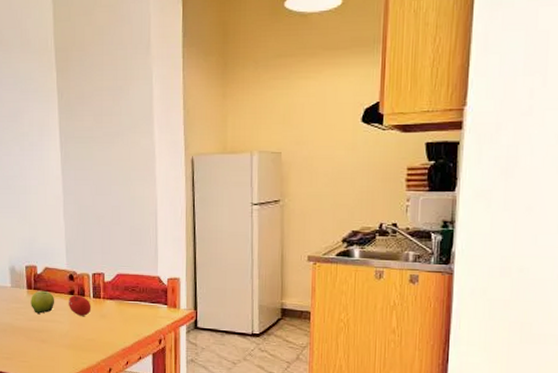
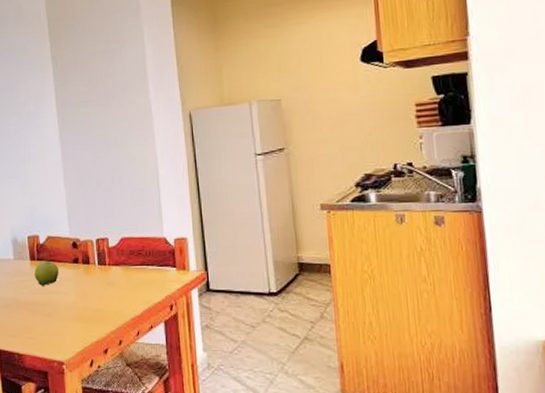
fruit: present [69,295,92,316] -> none [73,263,97,285]

